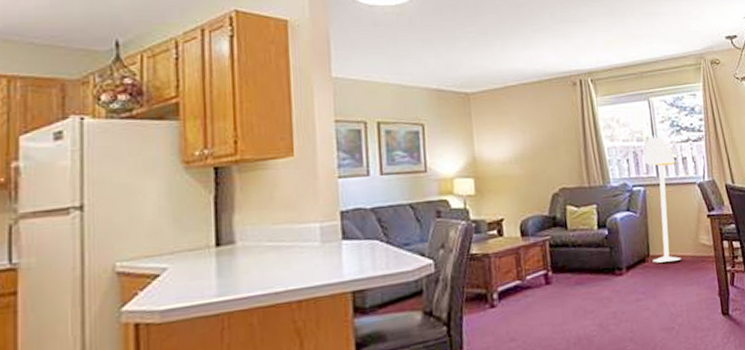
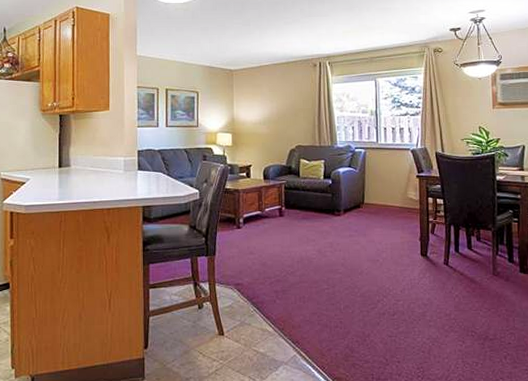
floor lamp: present [643,136,681,263] -> none [366,109,393,209]

